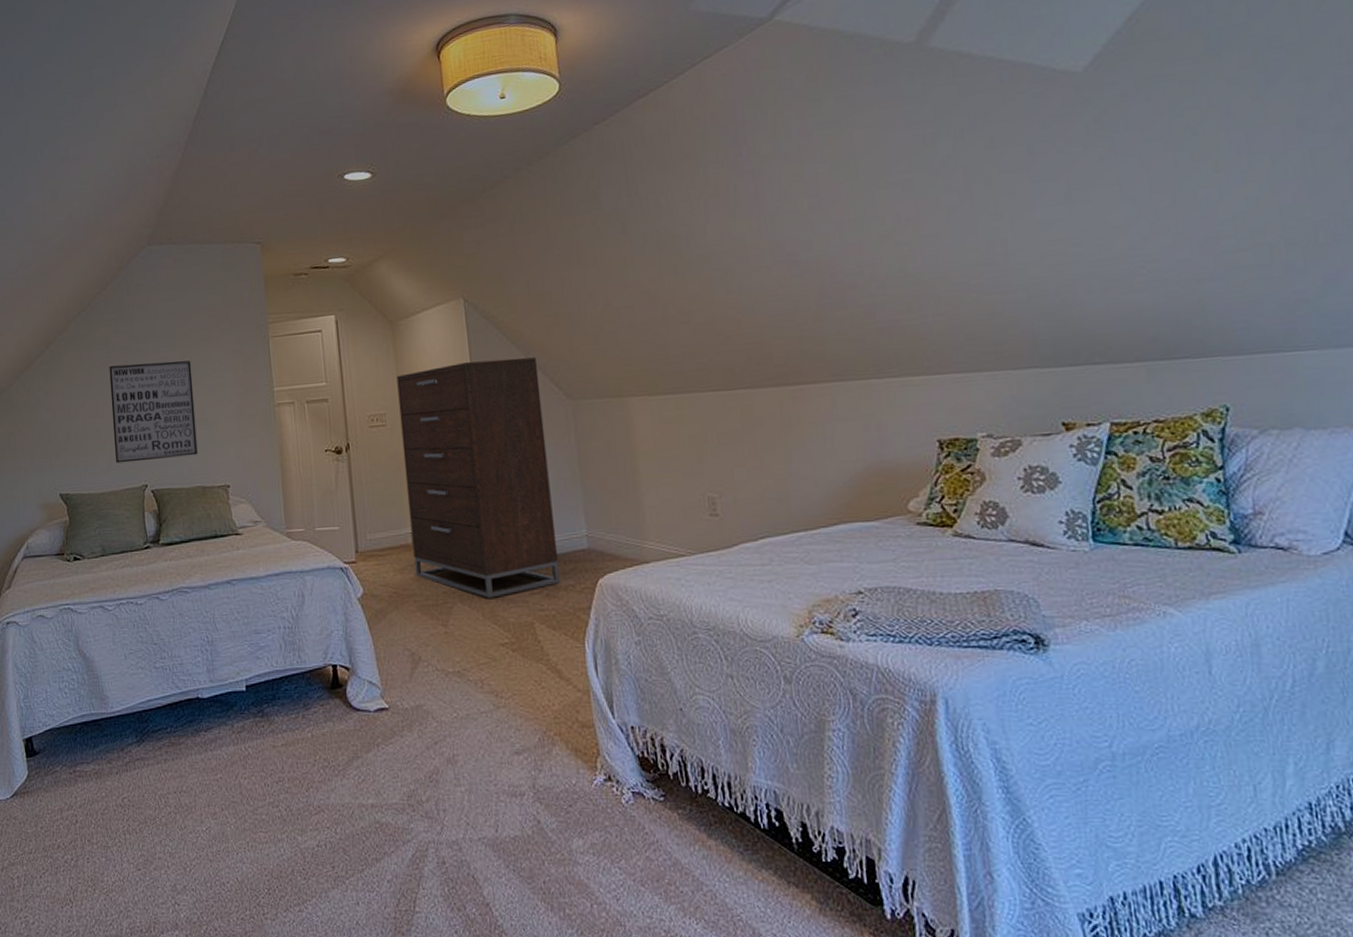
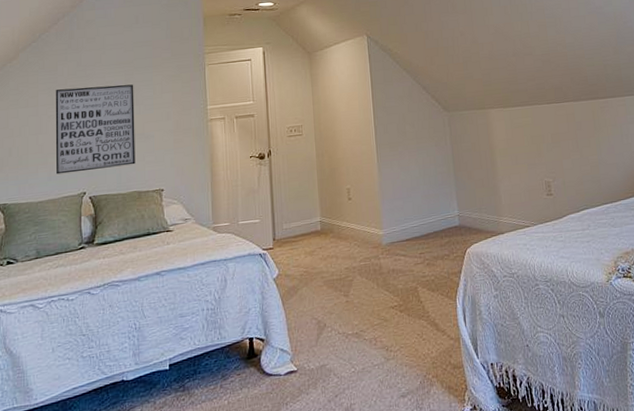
dresser: present [396,357,561,598] -> none [312,80,439,270]

